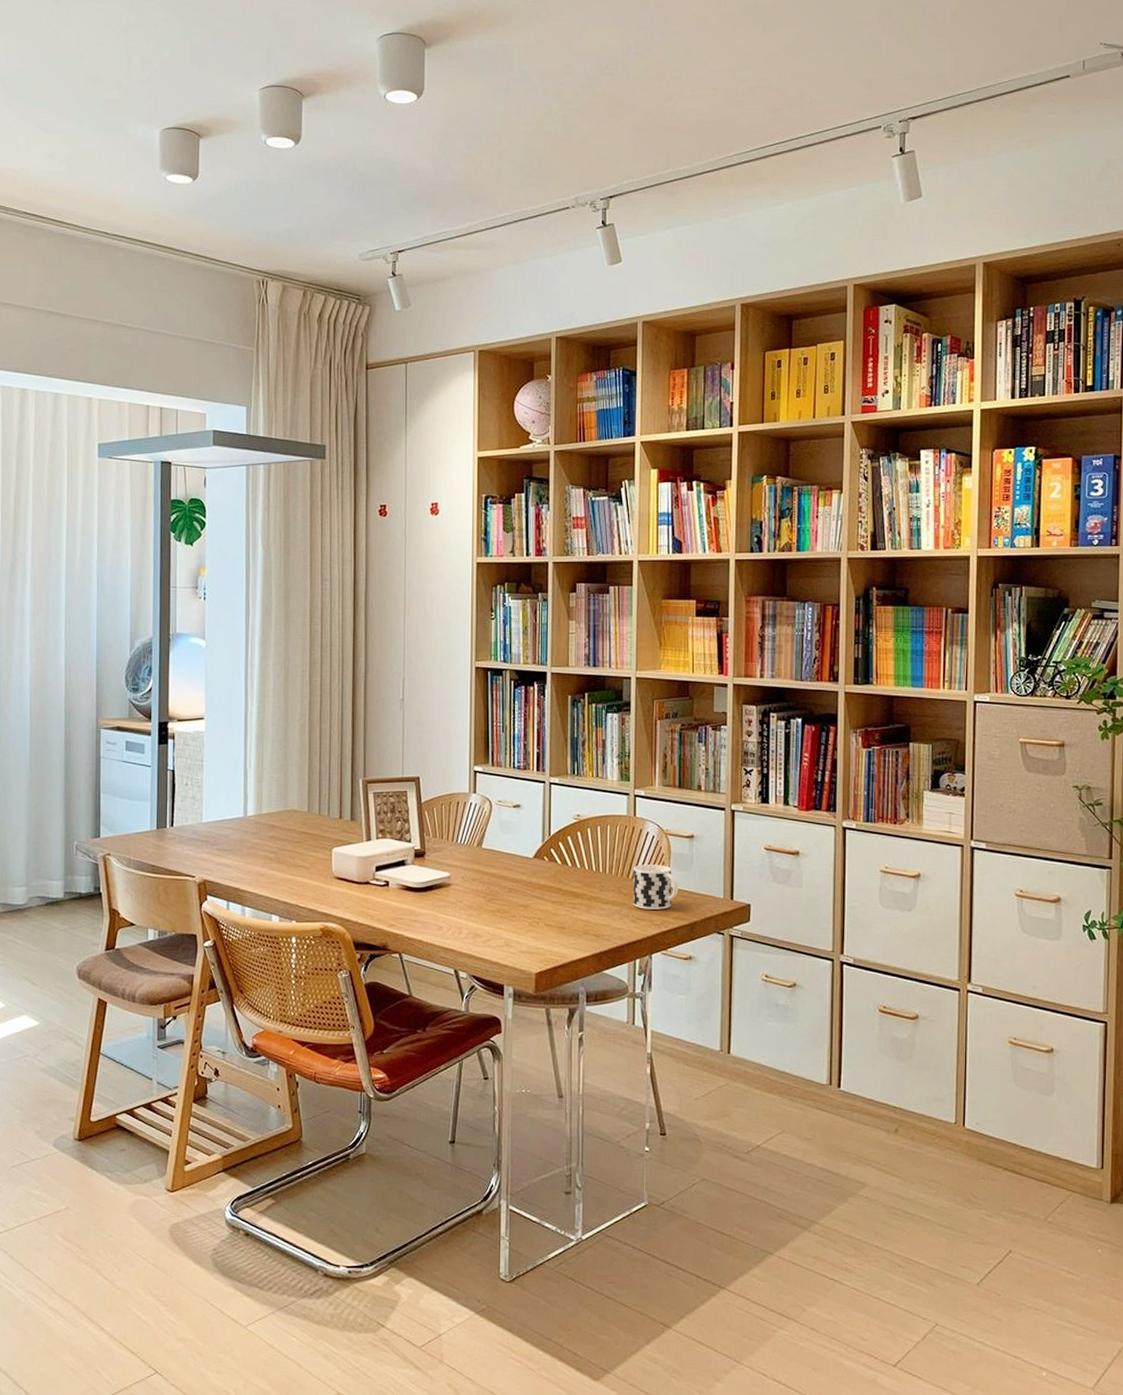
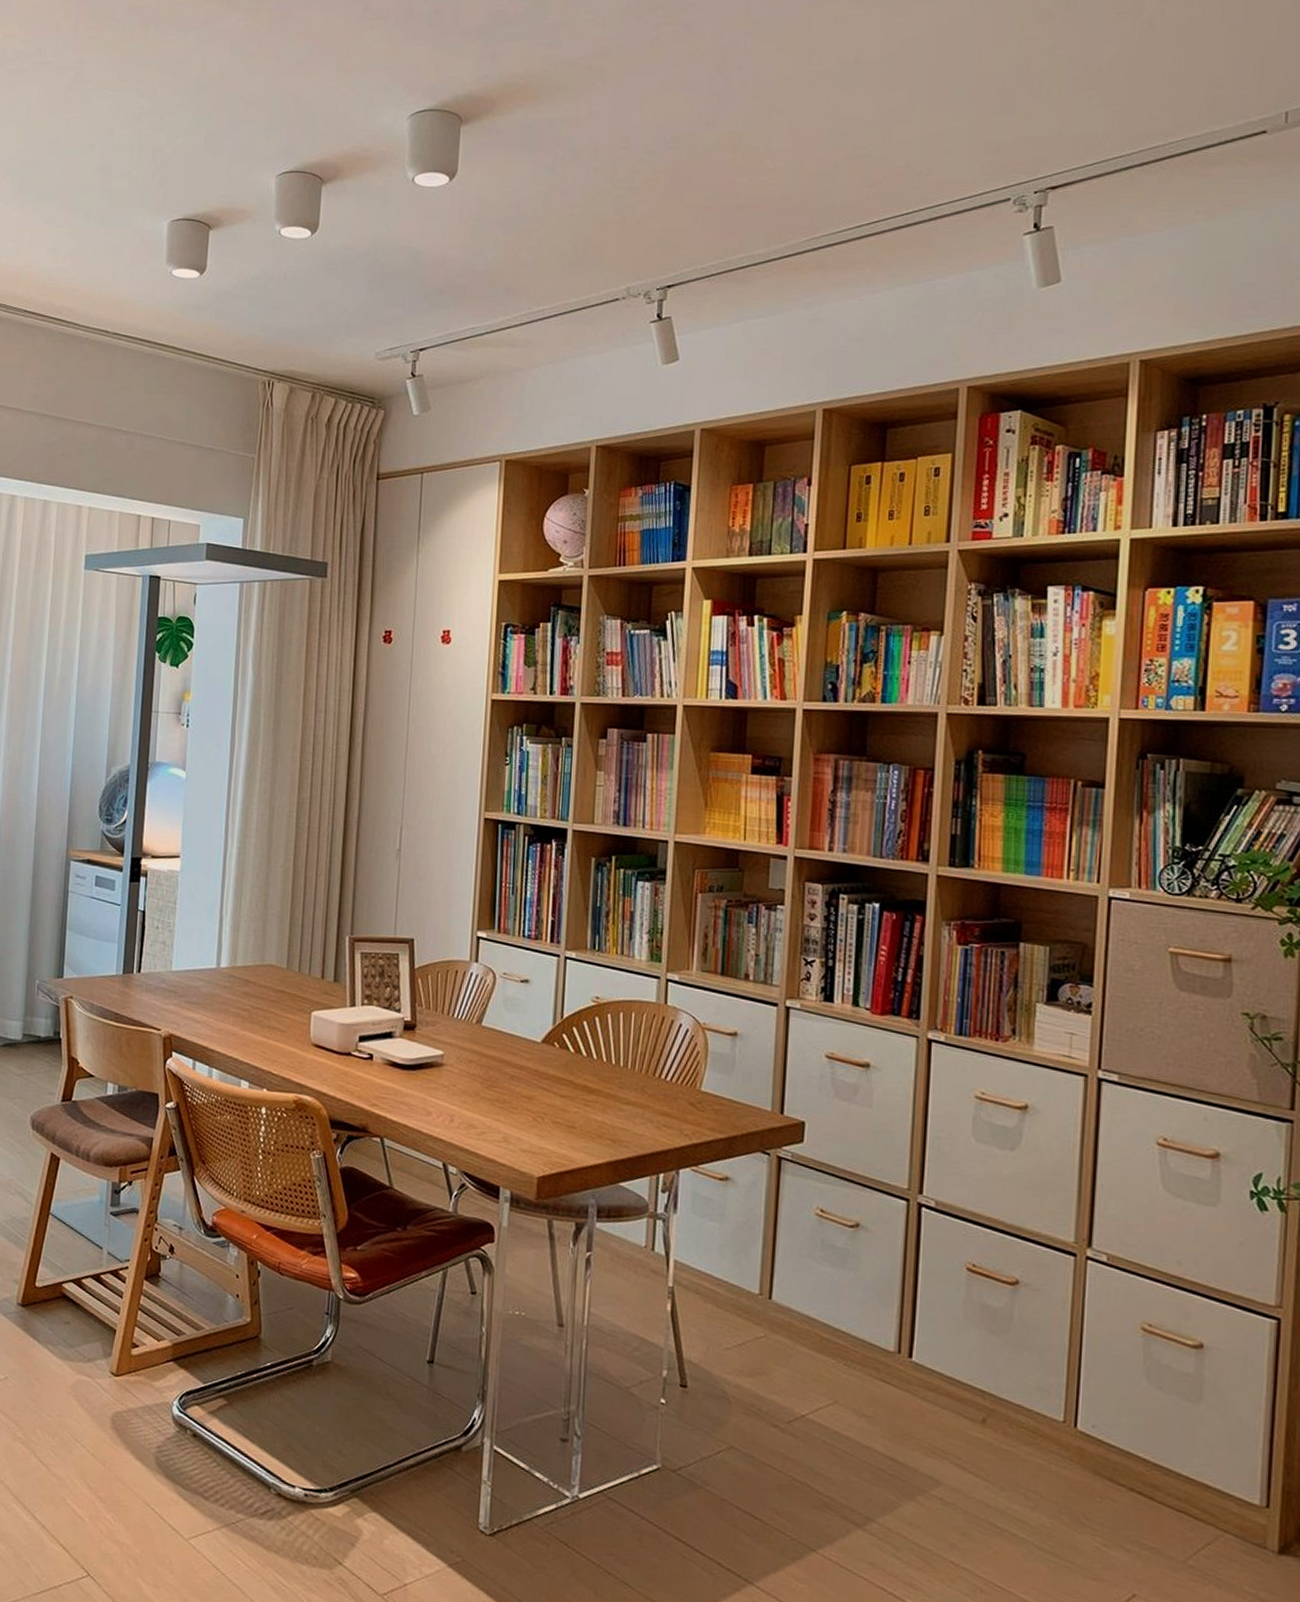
cup: present [633,864,679,910] -> none [659,1061,716,1118]

